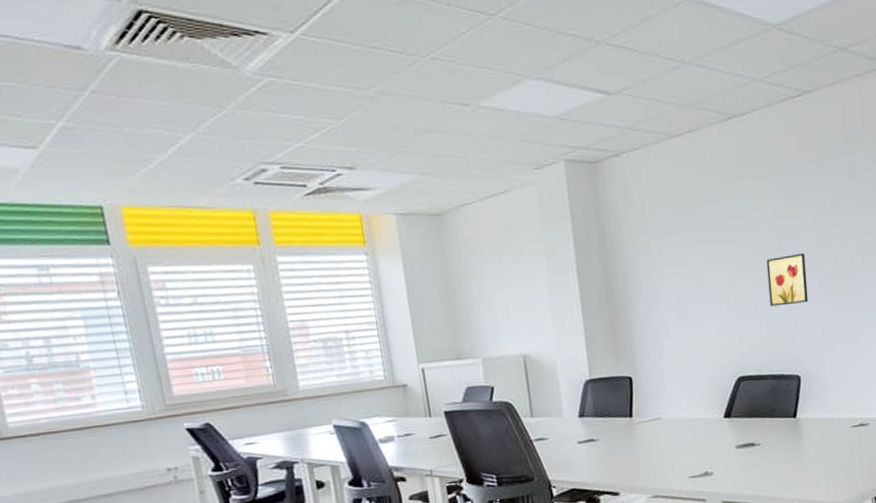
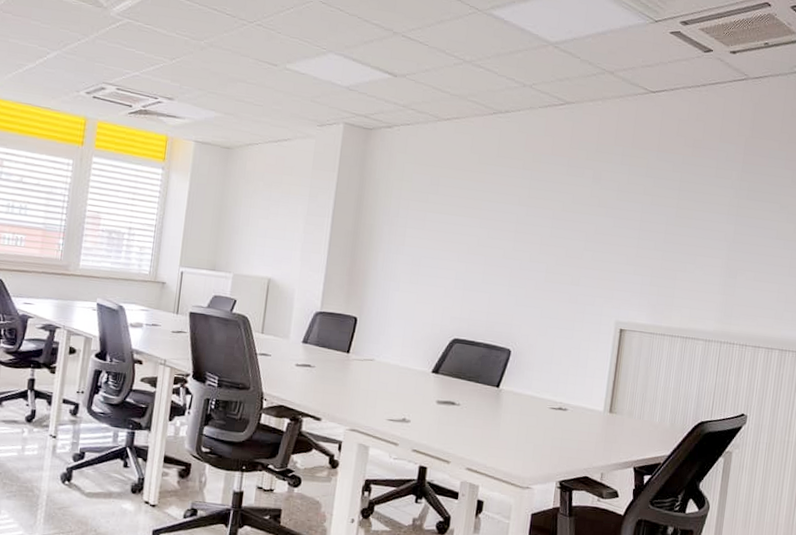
wall art: present [766,253,809,307] -> none [496,239,538,285]

